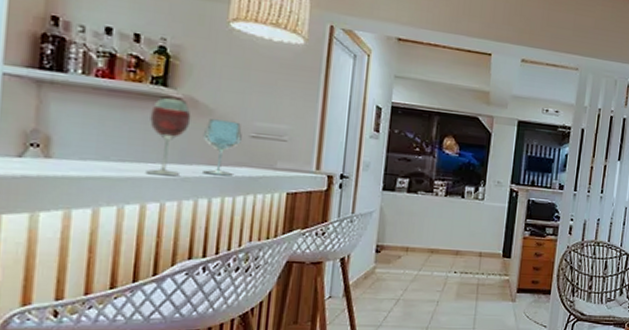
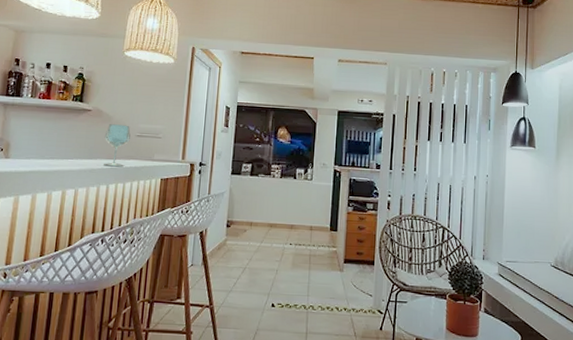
wineglass: present [145,96,191,177] -> none [66,109,97,169]

